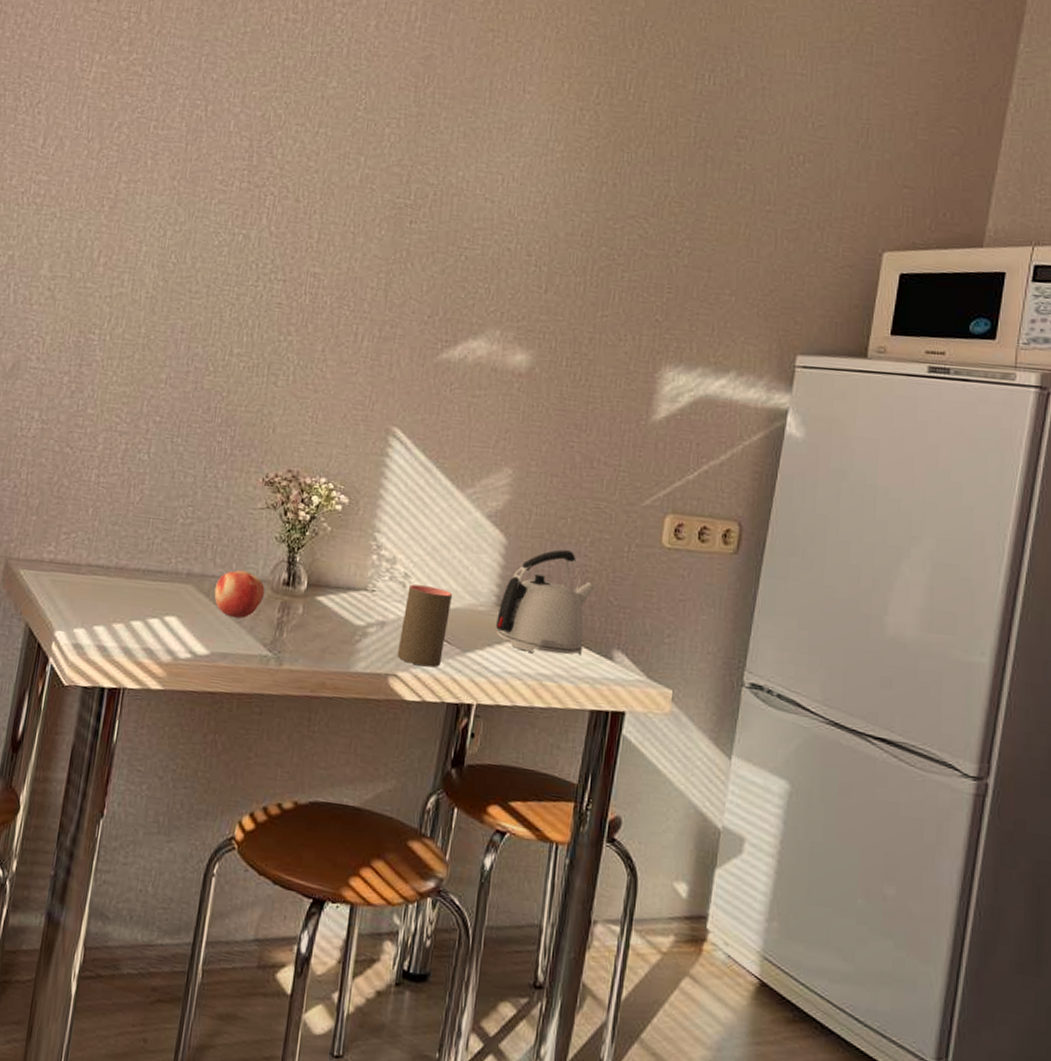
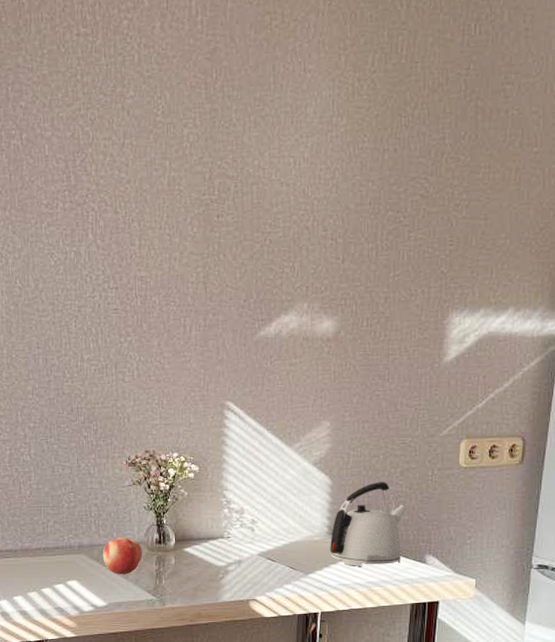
cup: present [397,584,453,667] -> none [254,527,293,590]

